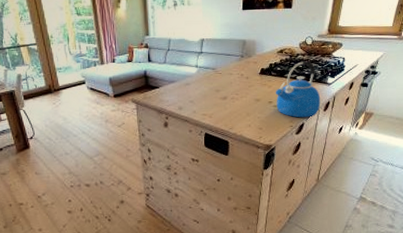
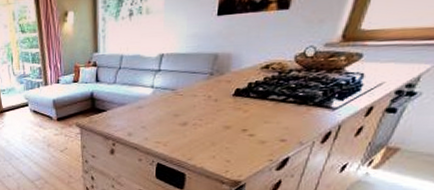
kettle: present [275,60,321,118] -> none [252,78,319,151]

